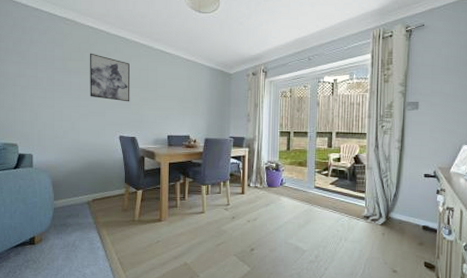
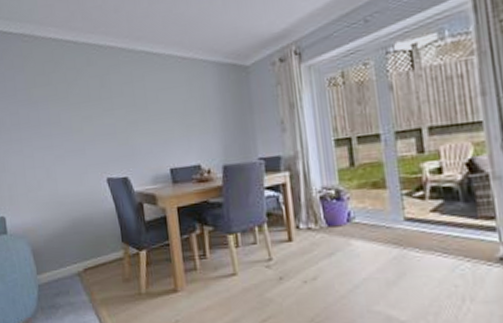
wall art: present [89,53,130,102] -> none [56,72,115,132]

